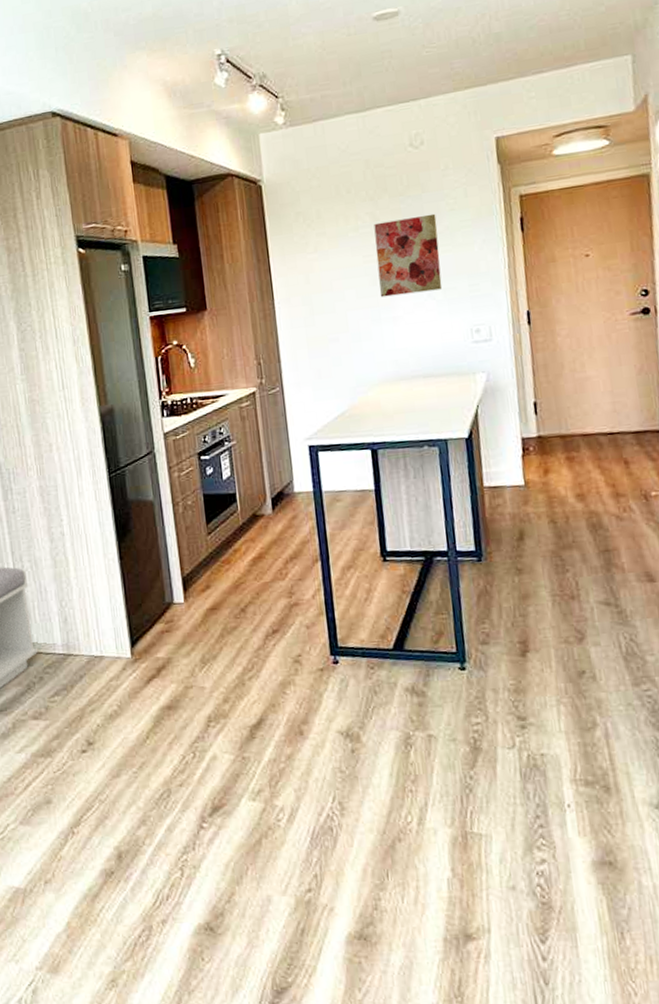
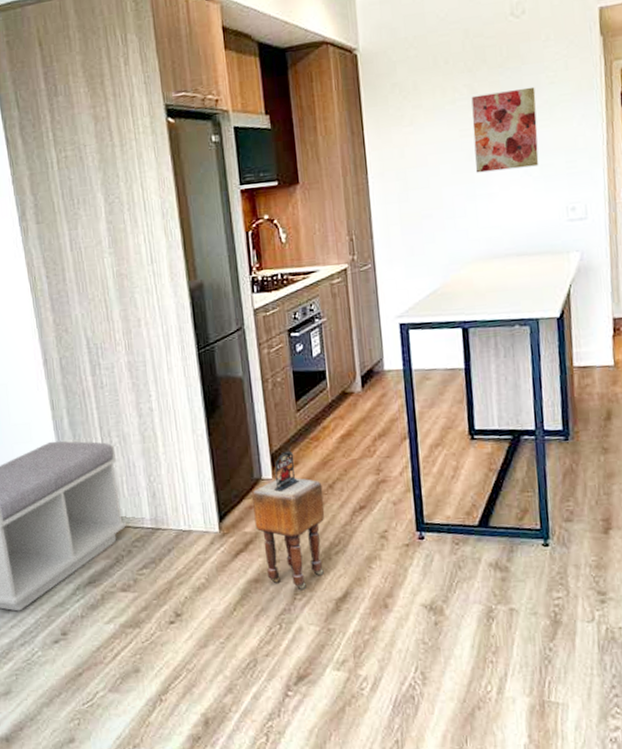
stool: none [164,574,238,717] -> present [252,450,325,590]

